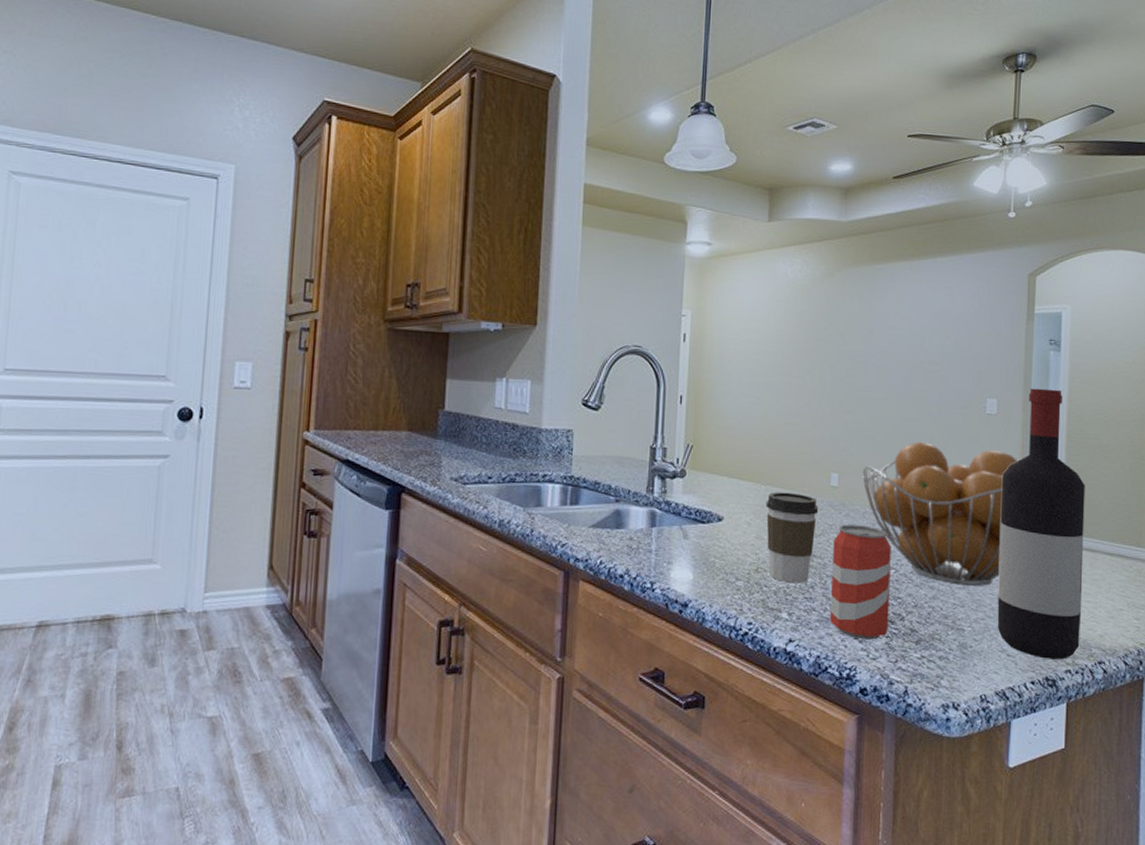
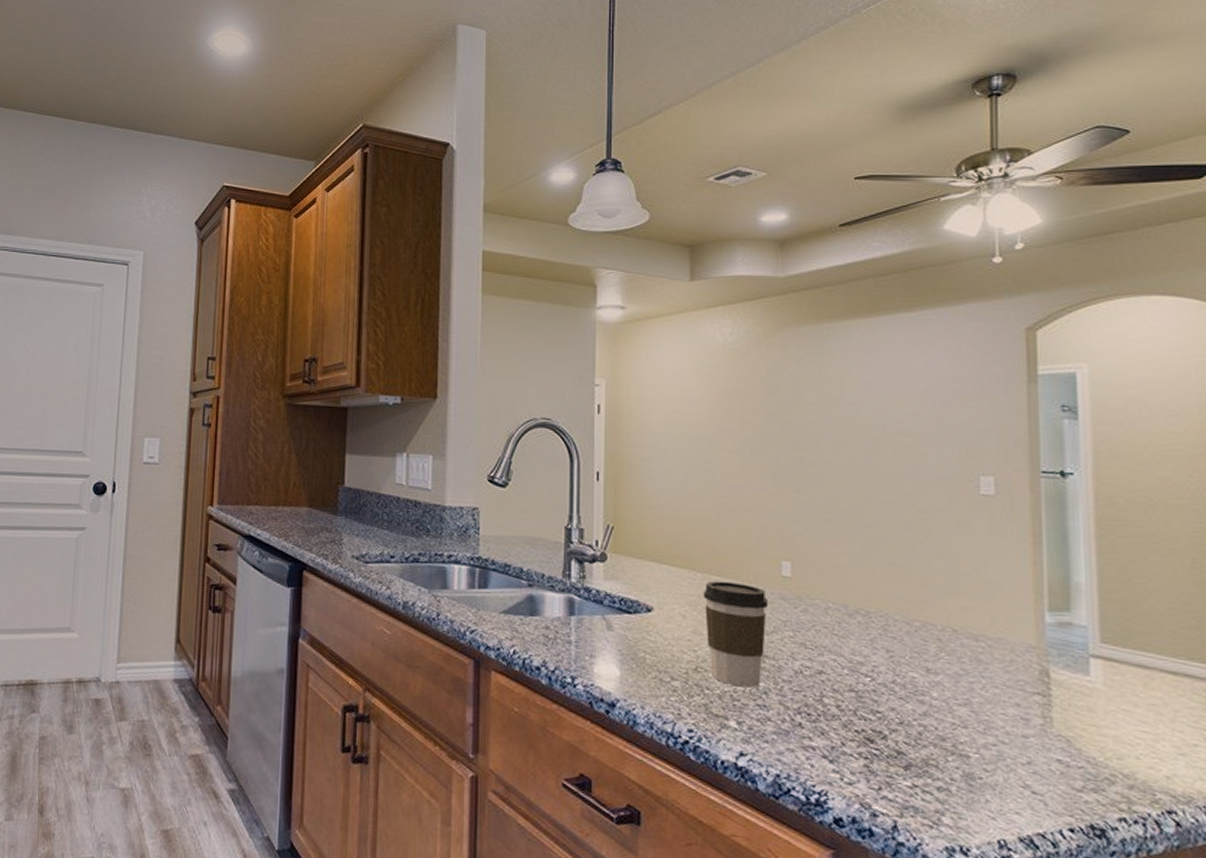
beverage can: present [830,525,891,640] -> none [789,621,867,761]
fruit basket: present [862,441,1018,586] -> none [821,526,1029,704]
wine bottle: present [997,388,1085,660] -> none [1007,463,1137,804]

